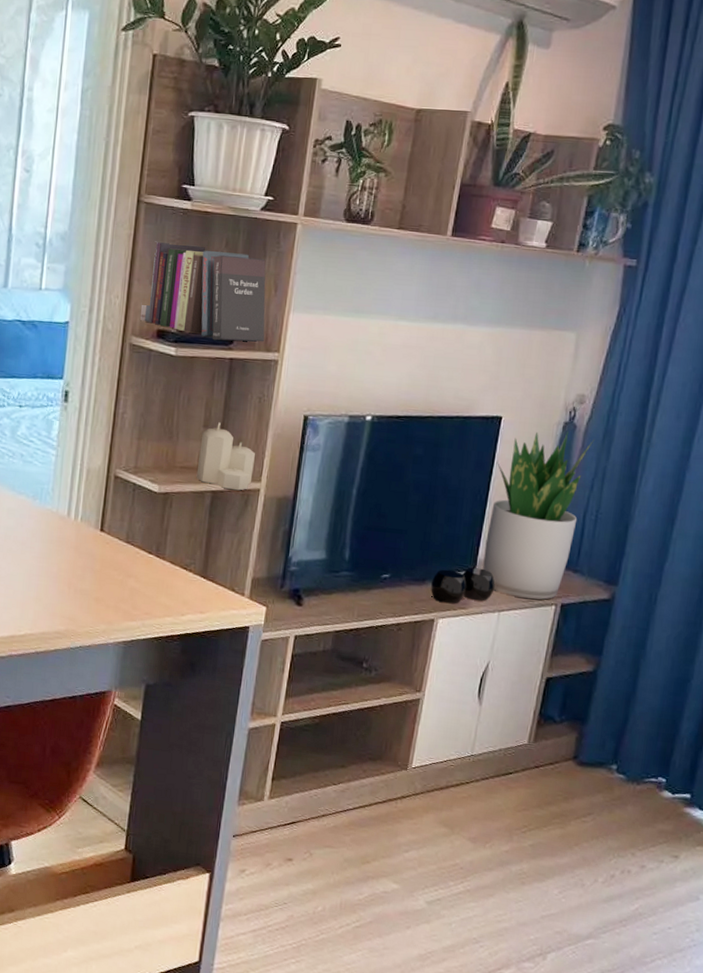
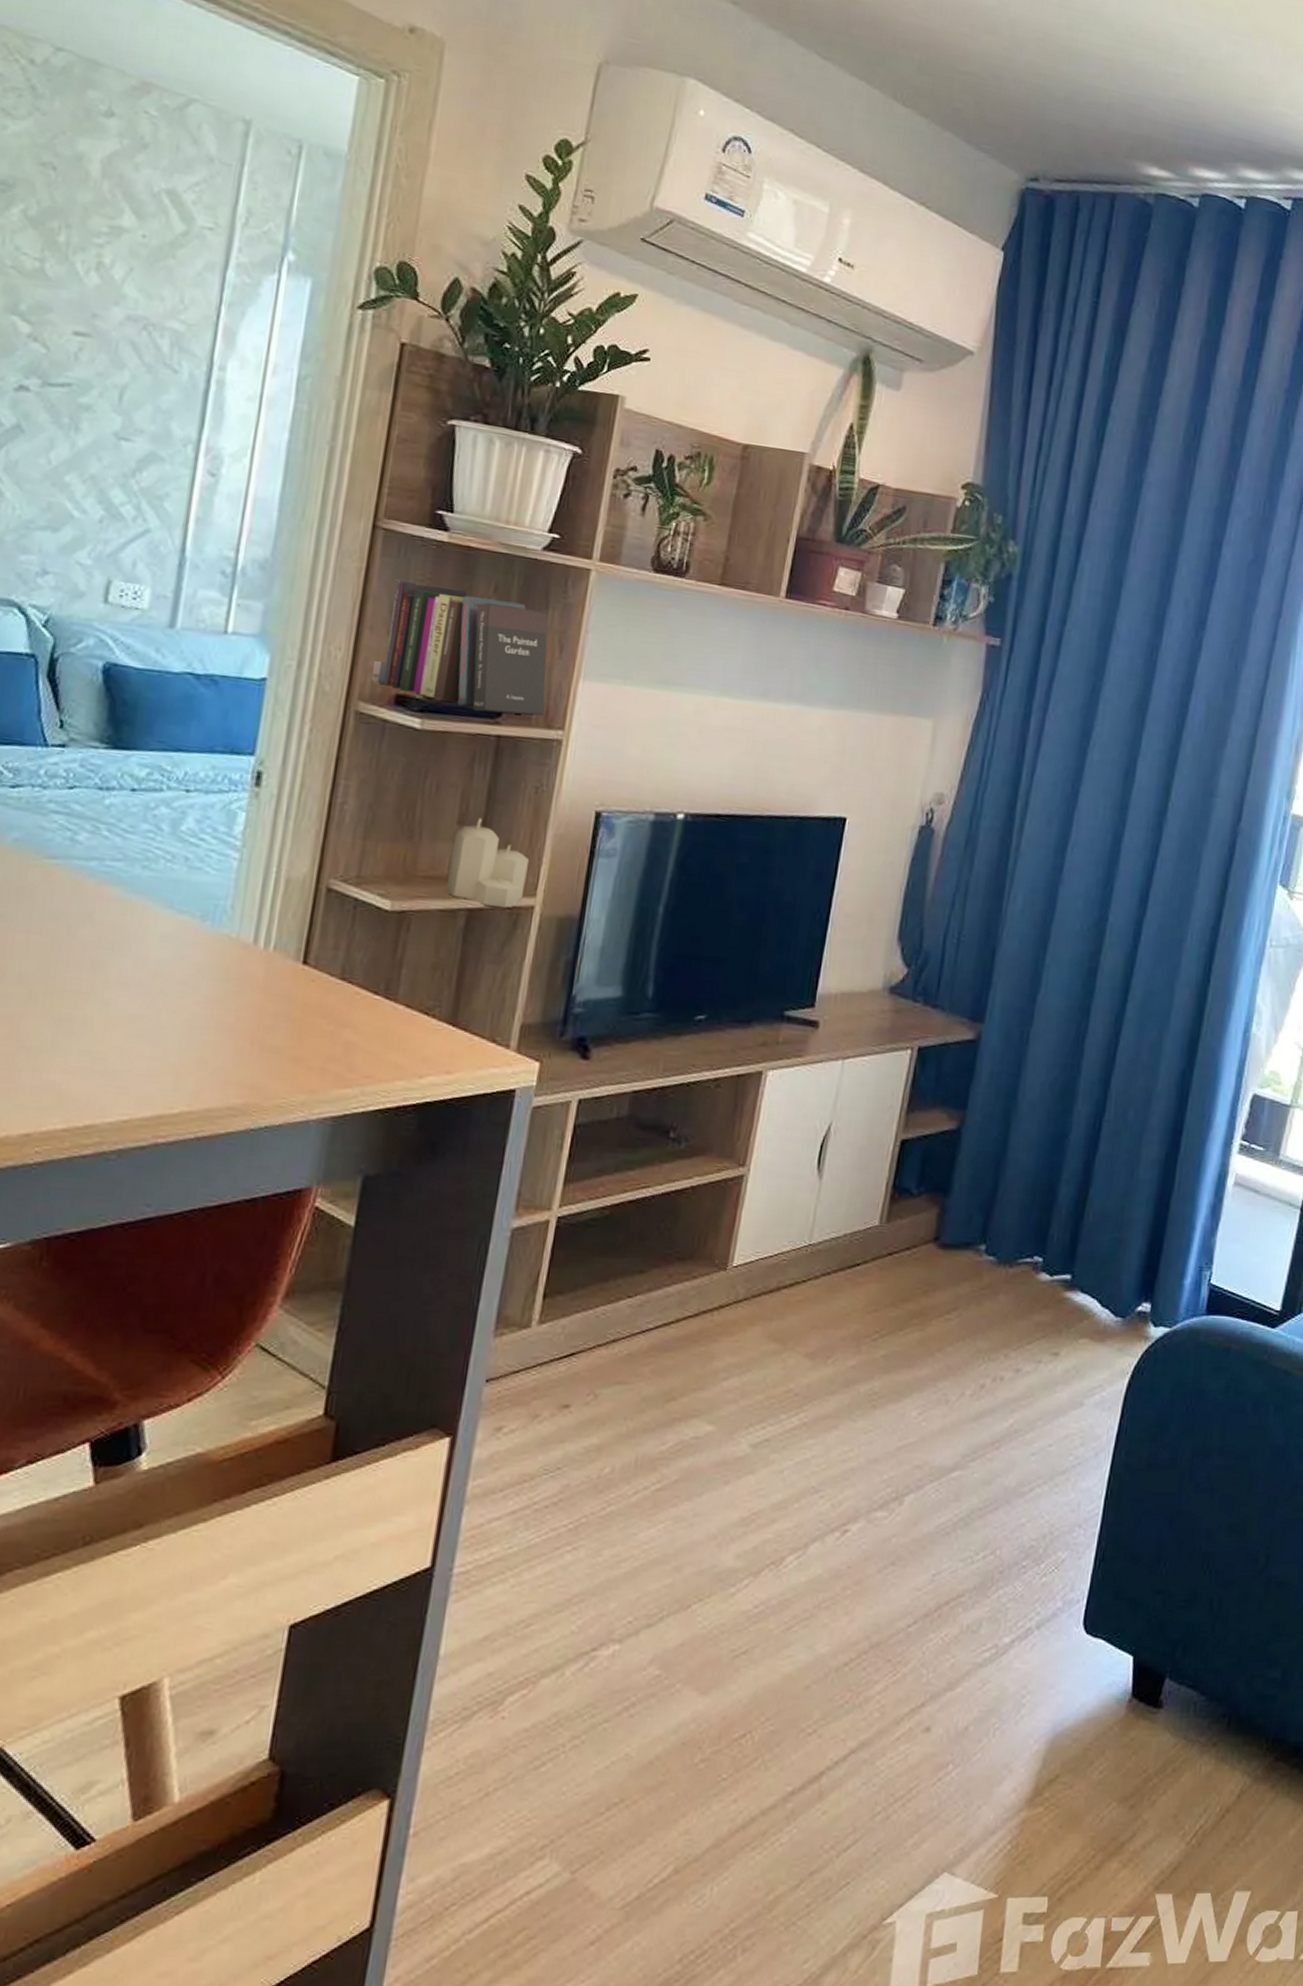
speaker: present [431,567,496,604] -> none [758,1004,839,1052]
planter: present [482,430,595,600] -> none [823,836,956,1043]

